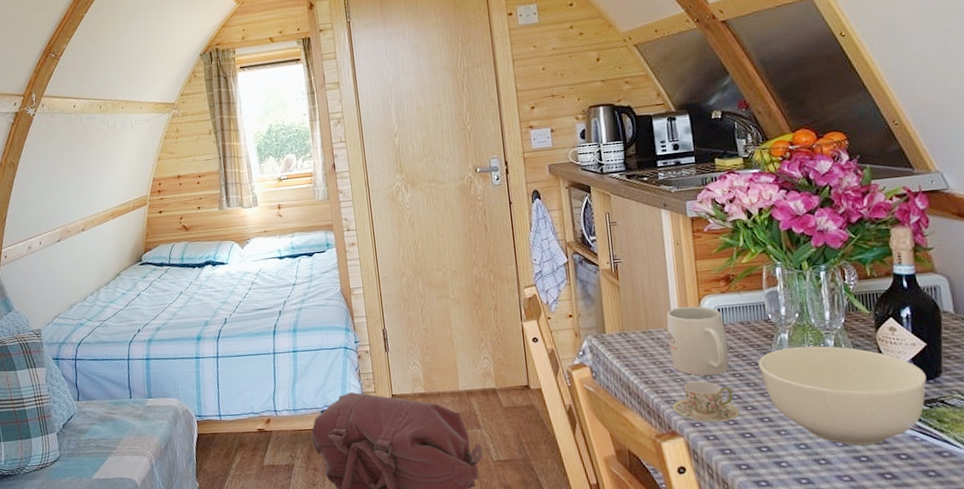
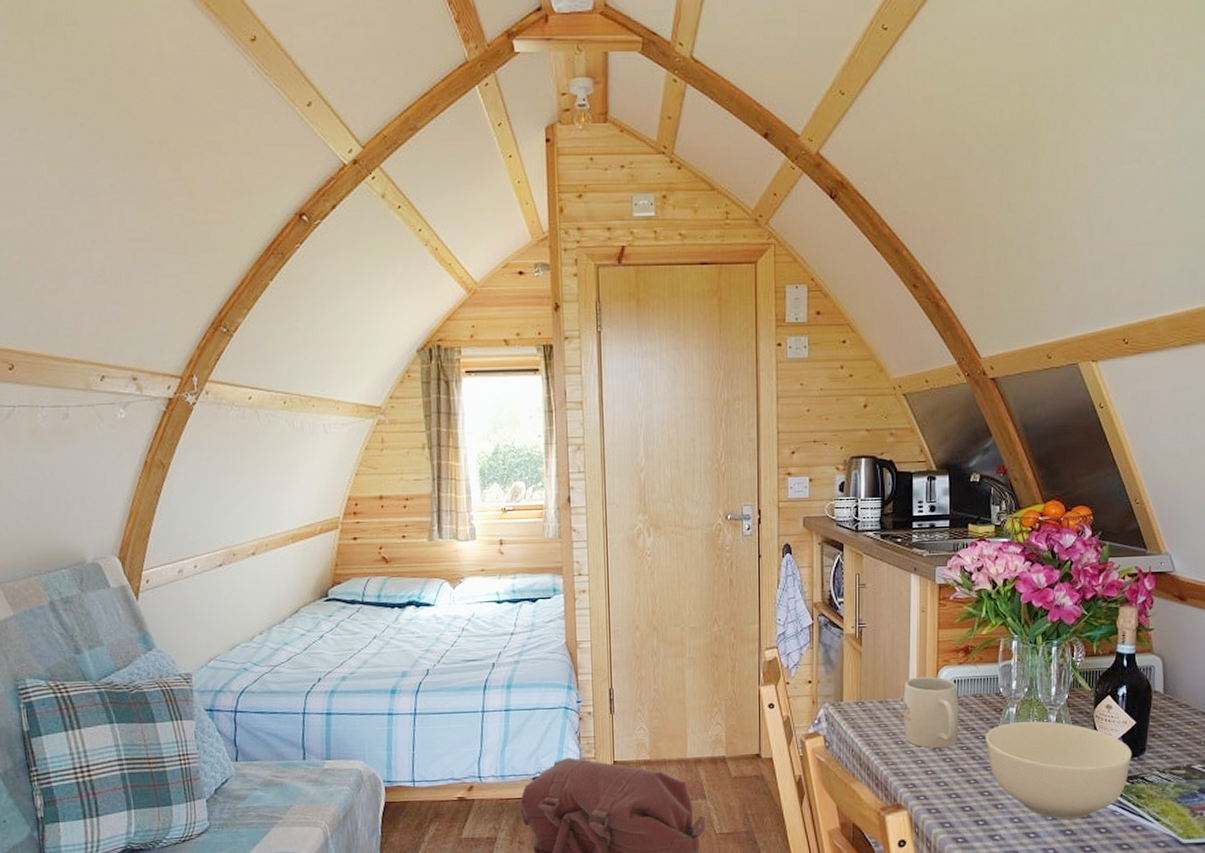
teacup: present [672,381,740,423] -> none [900,753,962,796]

